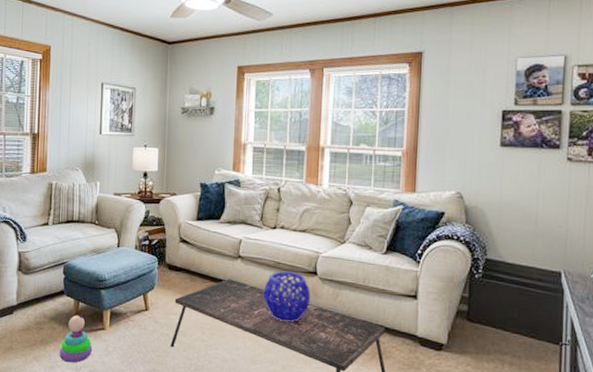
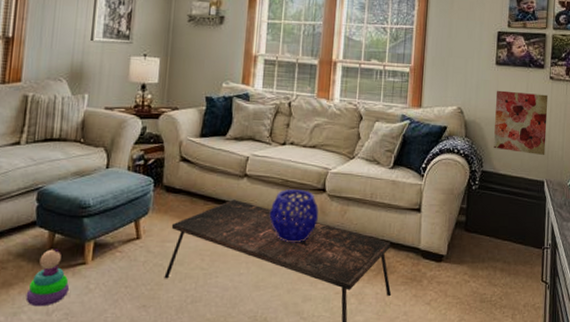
wall art: none [499,173,565,244] -> present [494,90,548,155]

